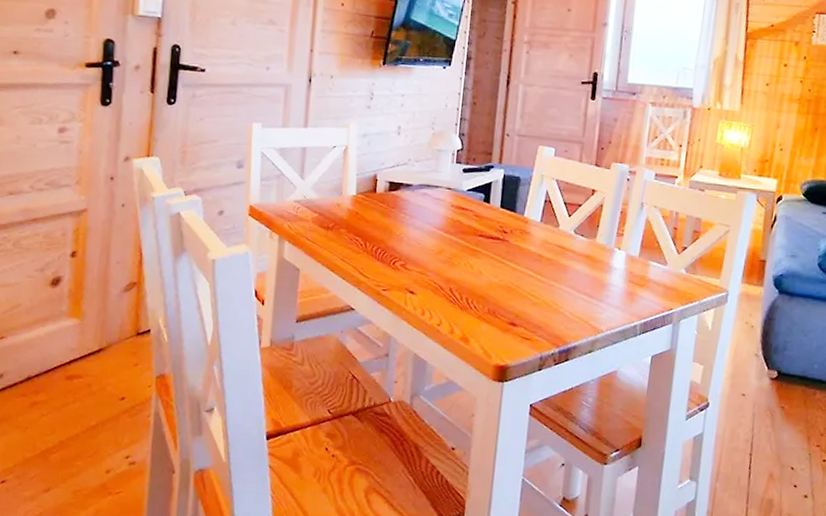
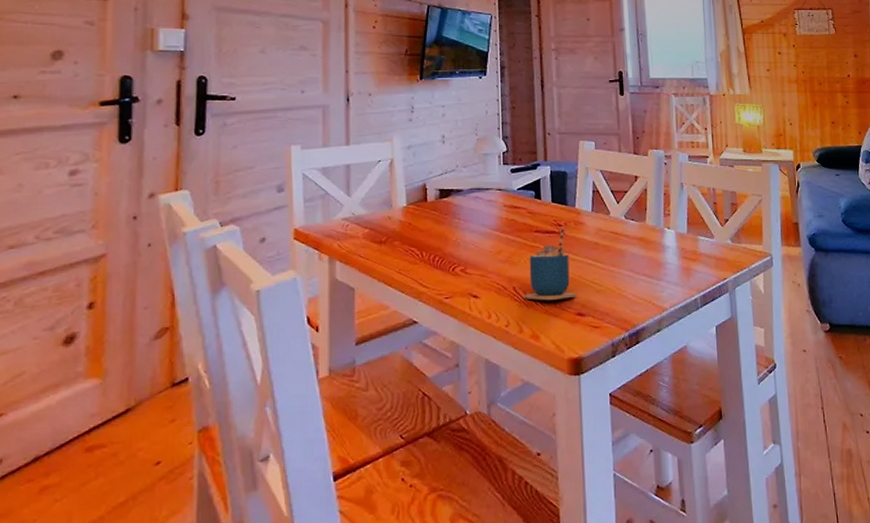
cup: none [459,233,512,307] -> present [524,226,577,301]

